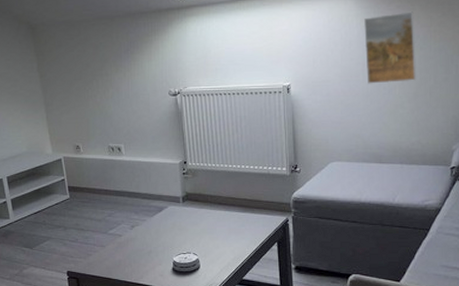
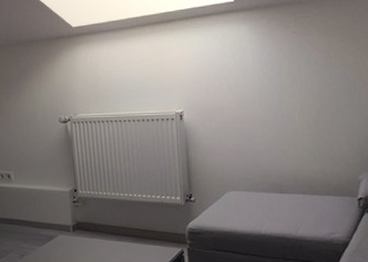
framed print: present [364,11,417,84] -> none [259,37,317,111]

